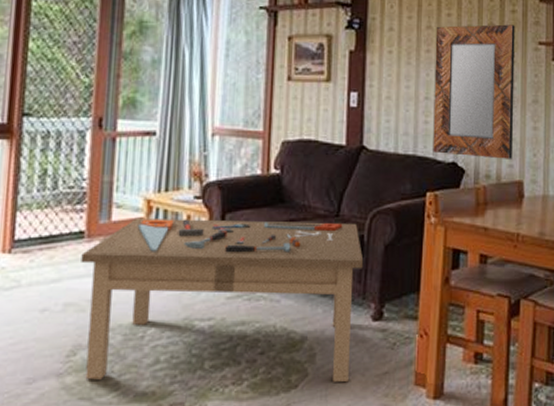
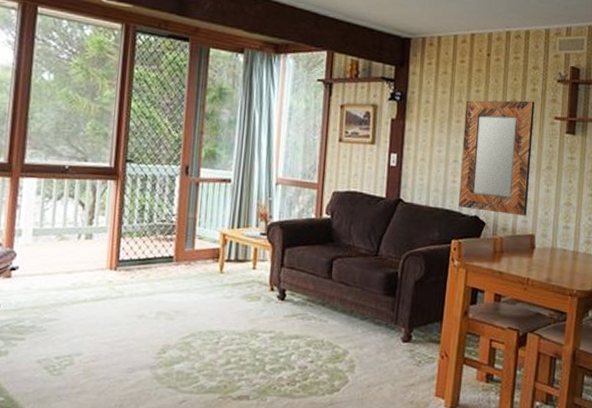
coffee table: present [81,217,364,383] -> none [170,248,397,390]

